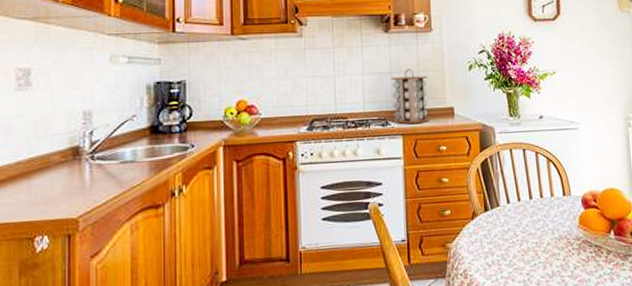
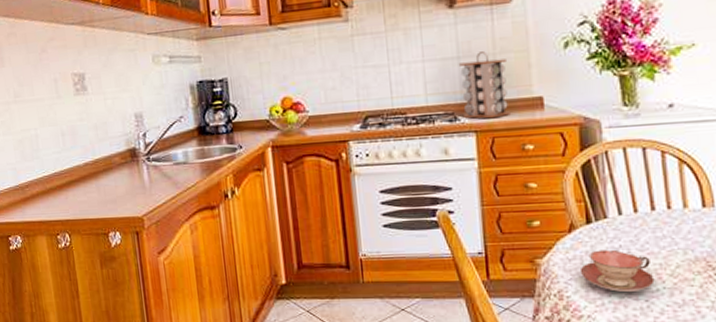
teacup: none [479,232,533,268] -> present [579,249,655,292]

